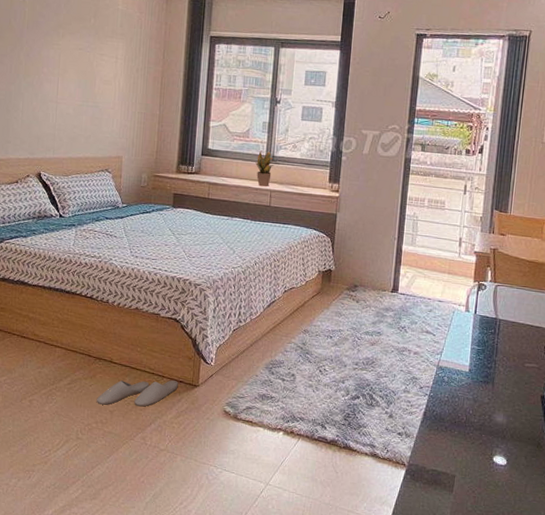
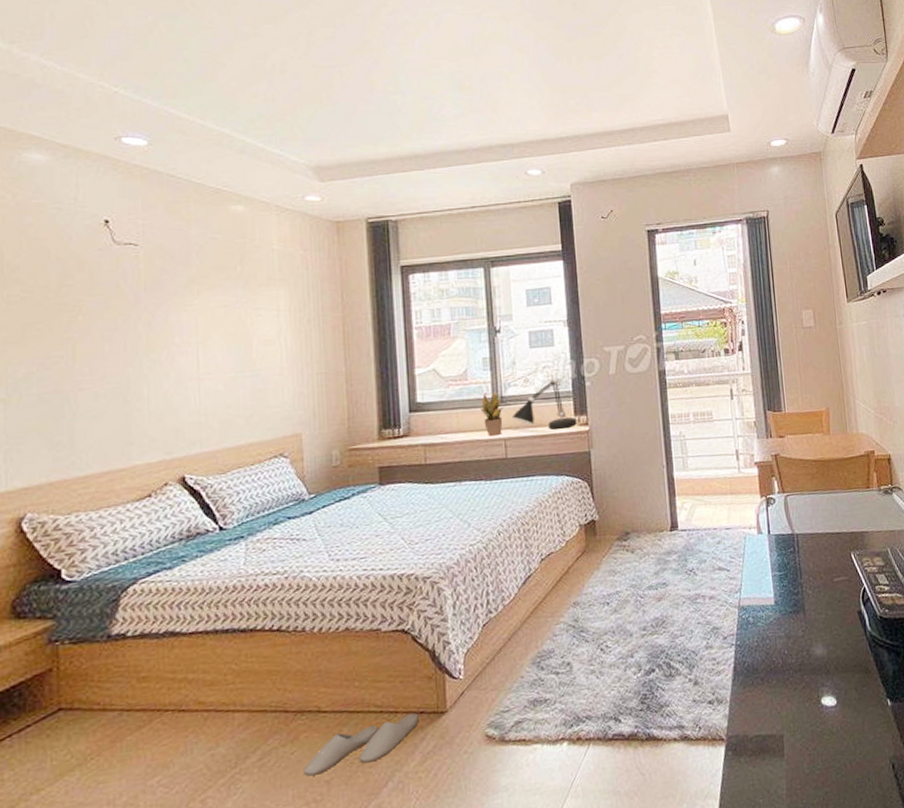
desk lamp: none [278,148,330,192] -> present [511,378,577,430]

